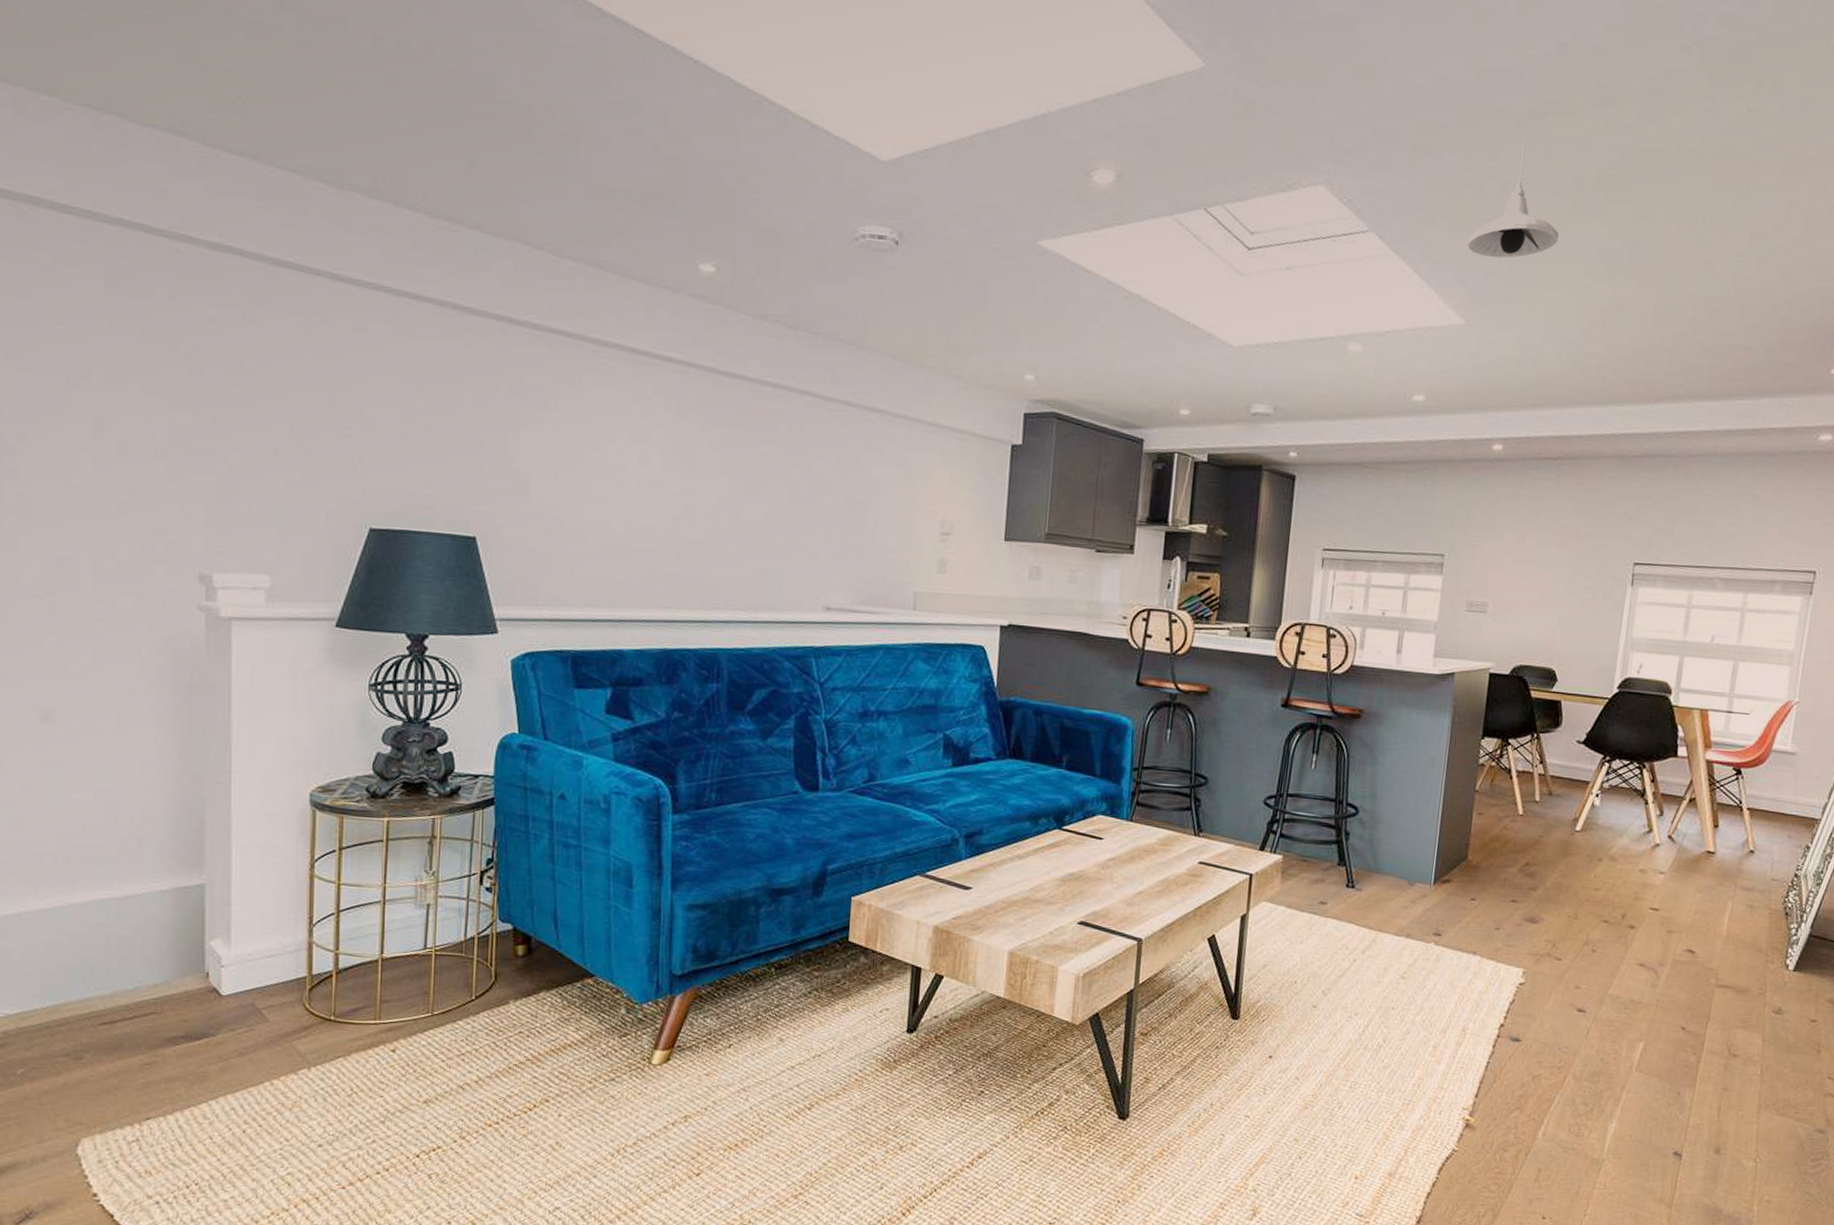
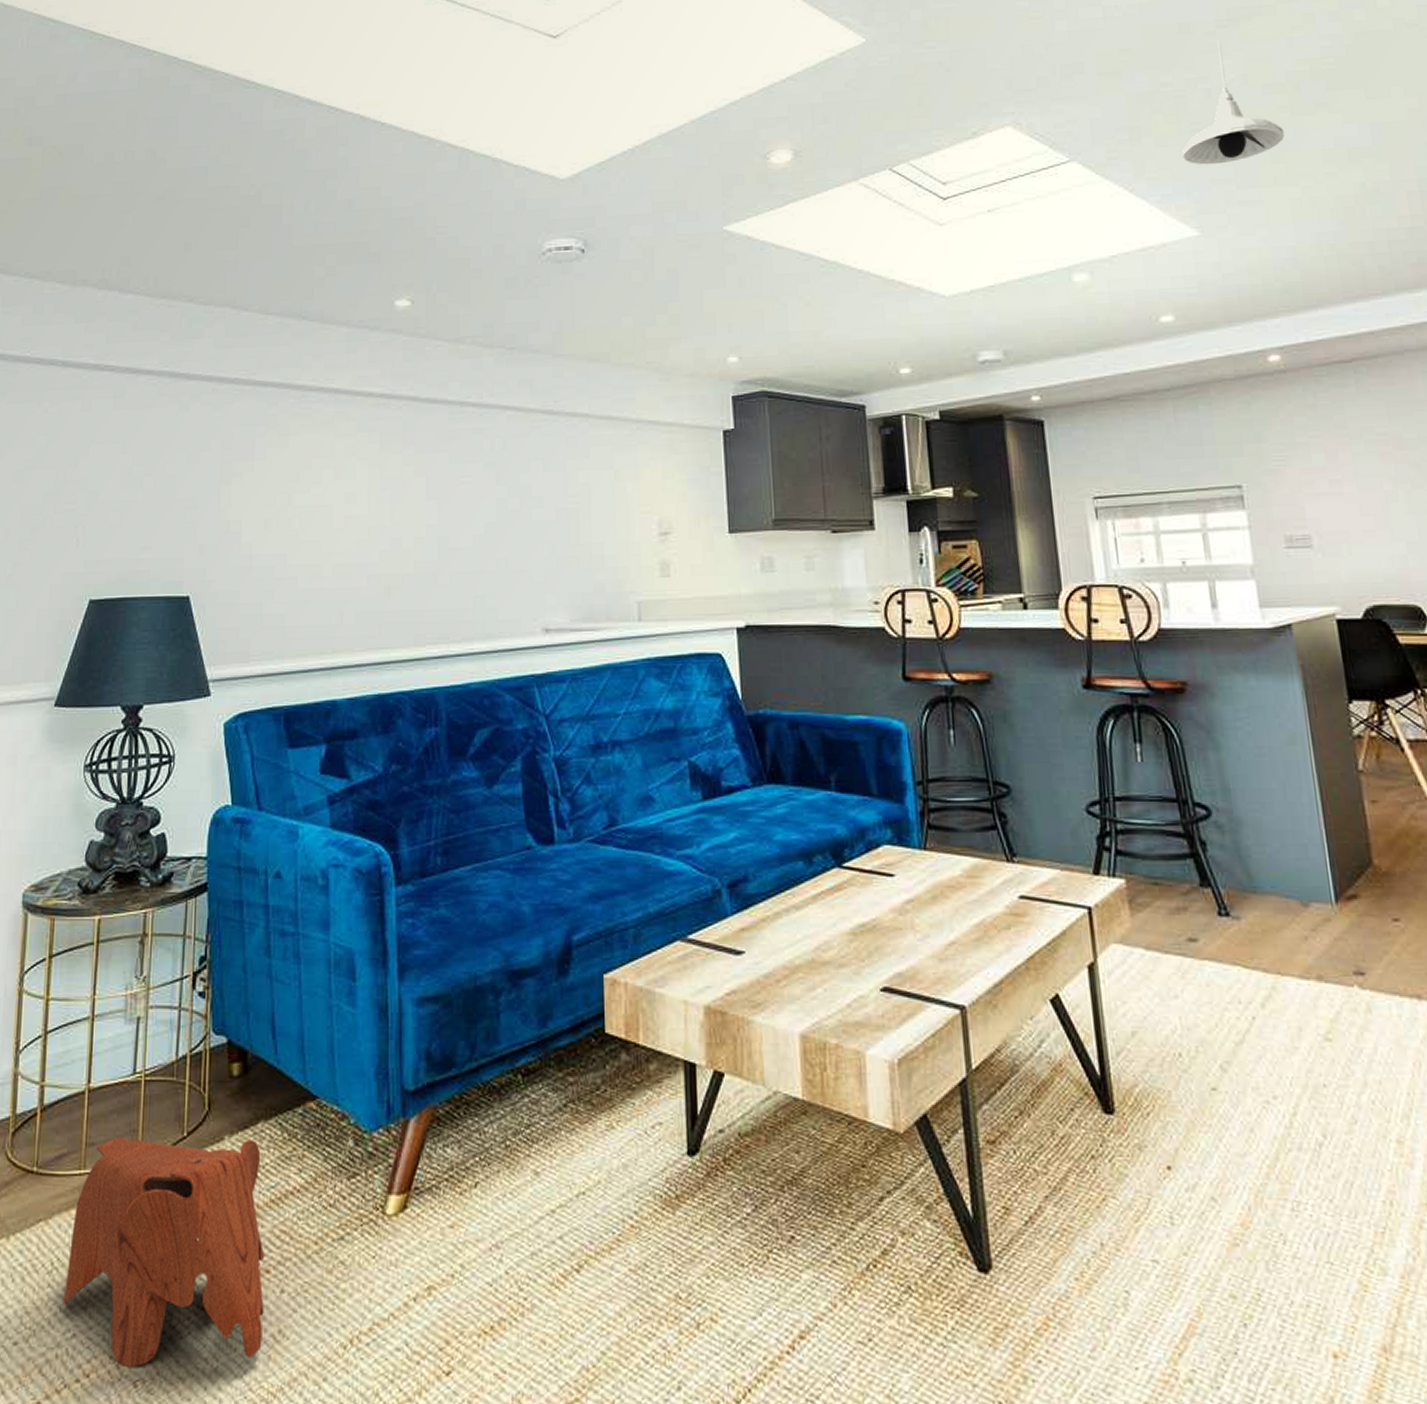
toy elephant: none [363,996,545,1165] -> present [63,1136,265,1367]

